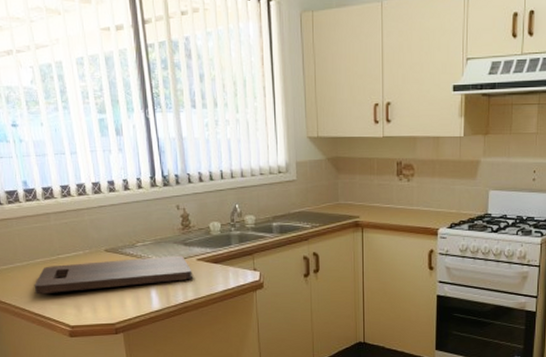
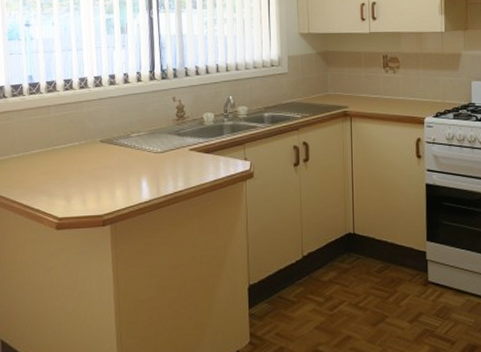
cutting board: present [34,255,192,295] -> none [26,145,184,186]

